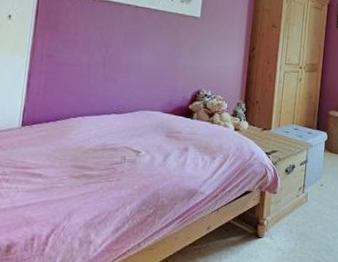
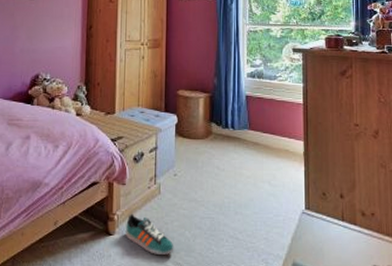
sneaker: none [273,219,316,254] -> present [126,214,174,255]

